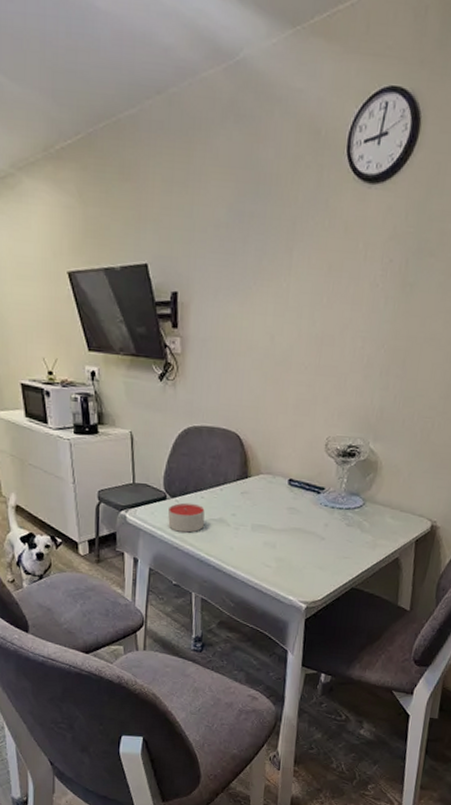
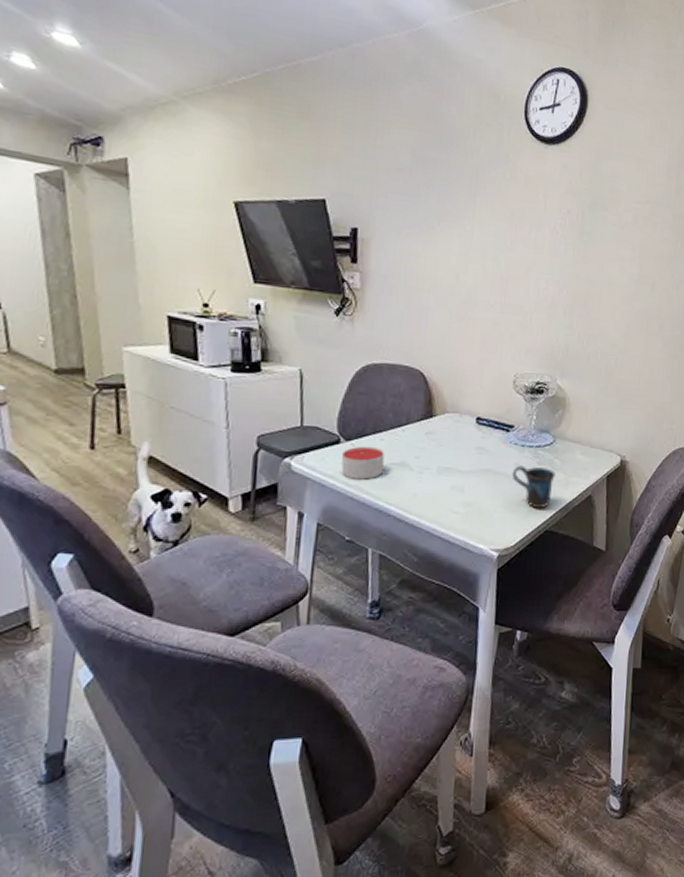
mug: none [321,526,364,568] -> present [512,465,555,509]

